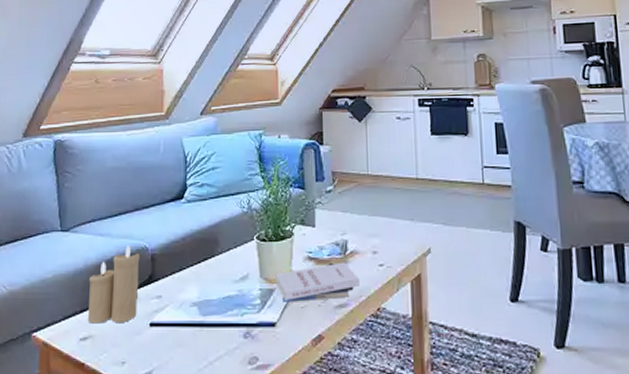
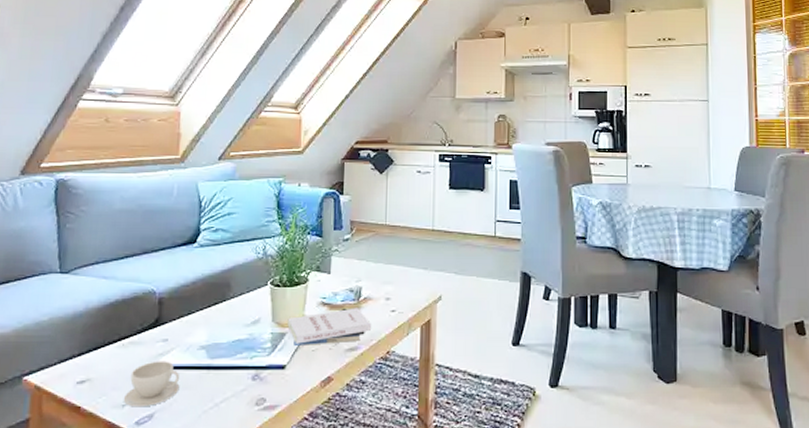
candle: present [87,245,140,324] -> none [86,288,146,367]
teacup: none [122,318,175,365] -> present [123,361,180,407]

